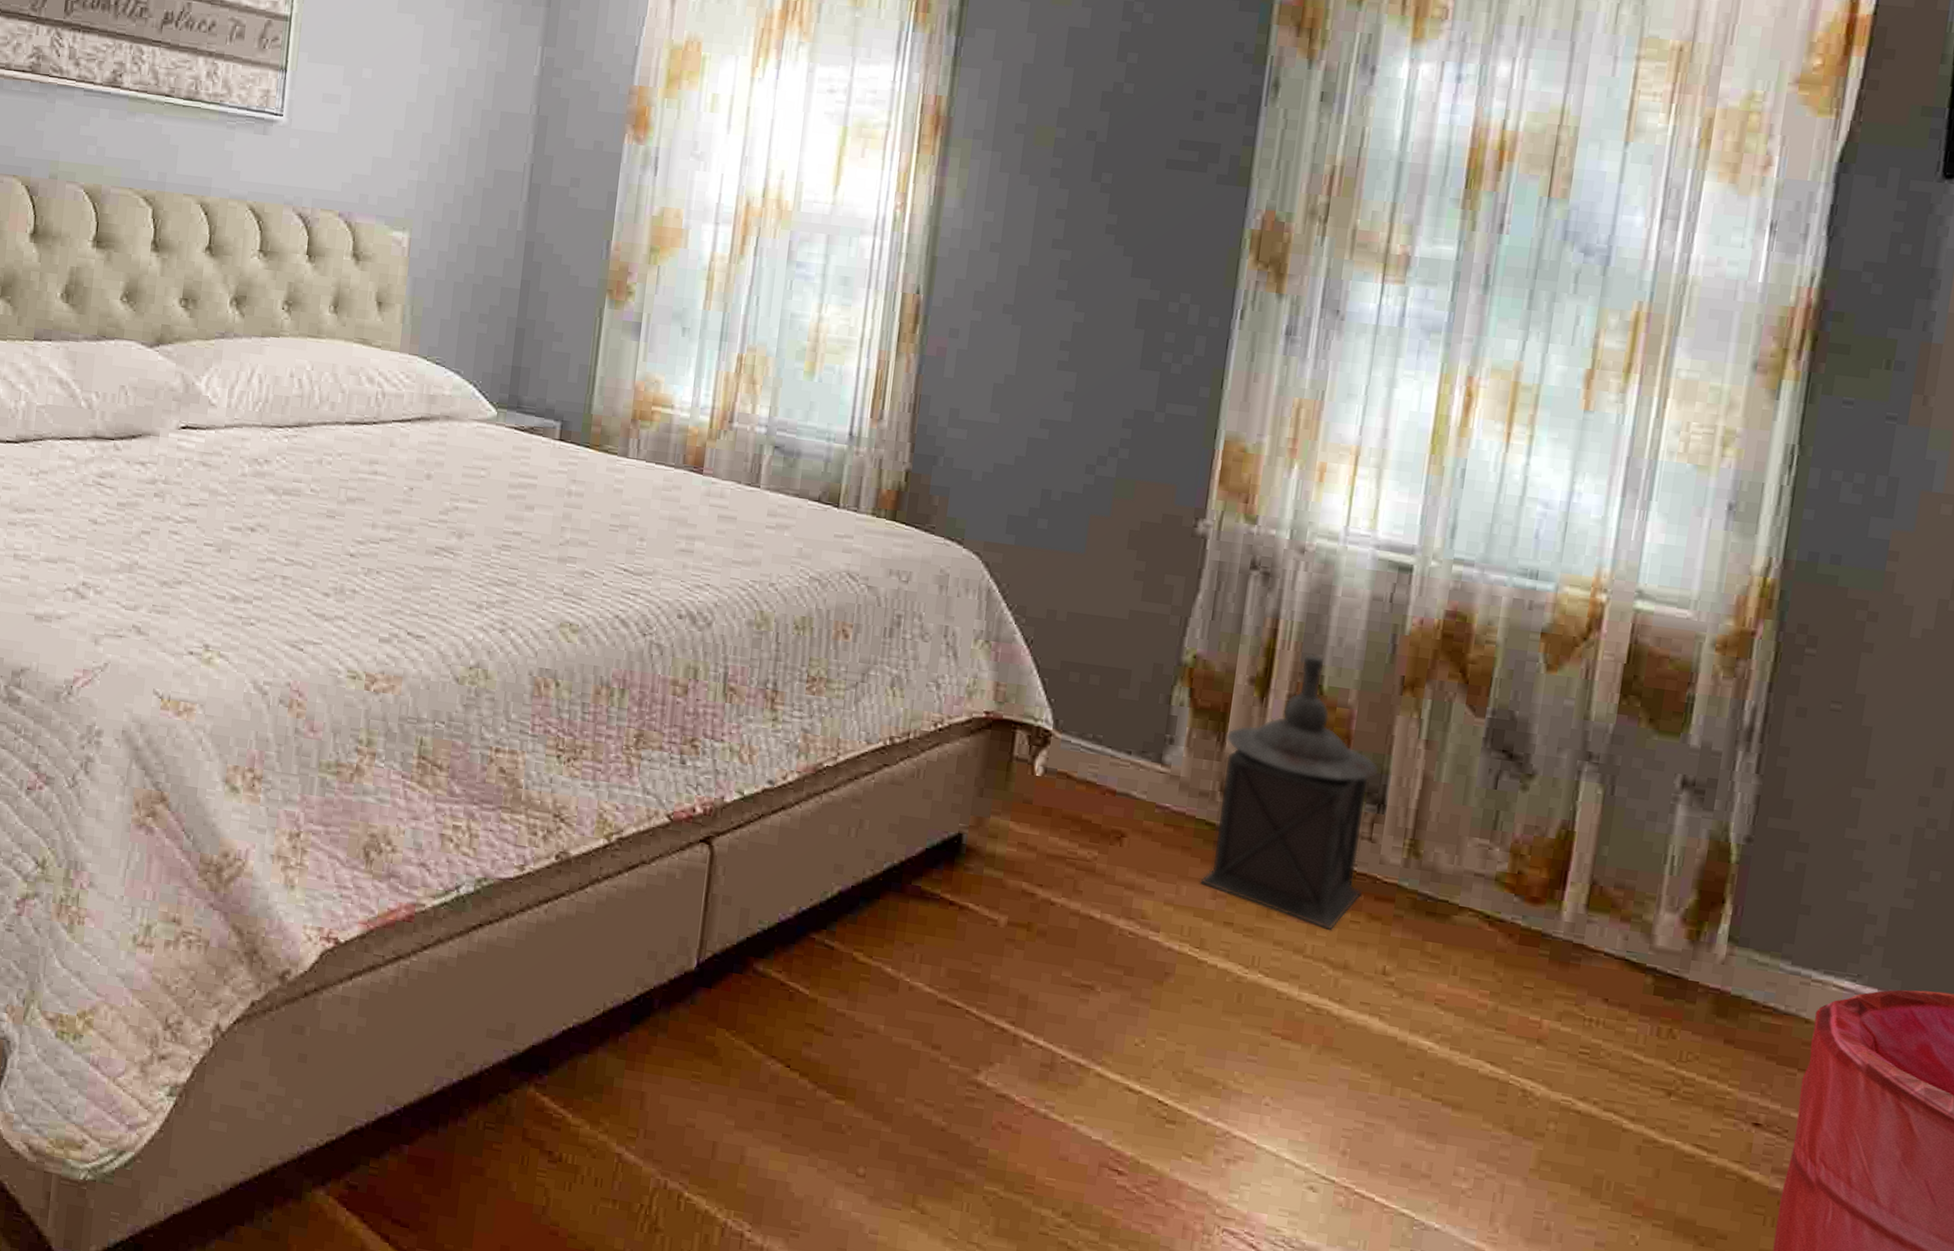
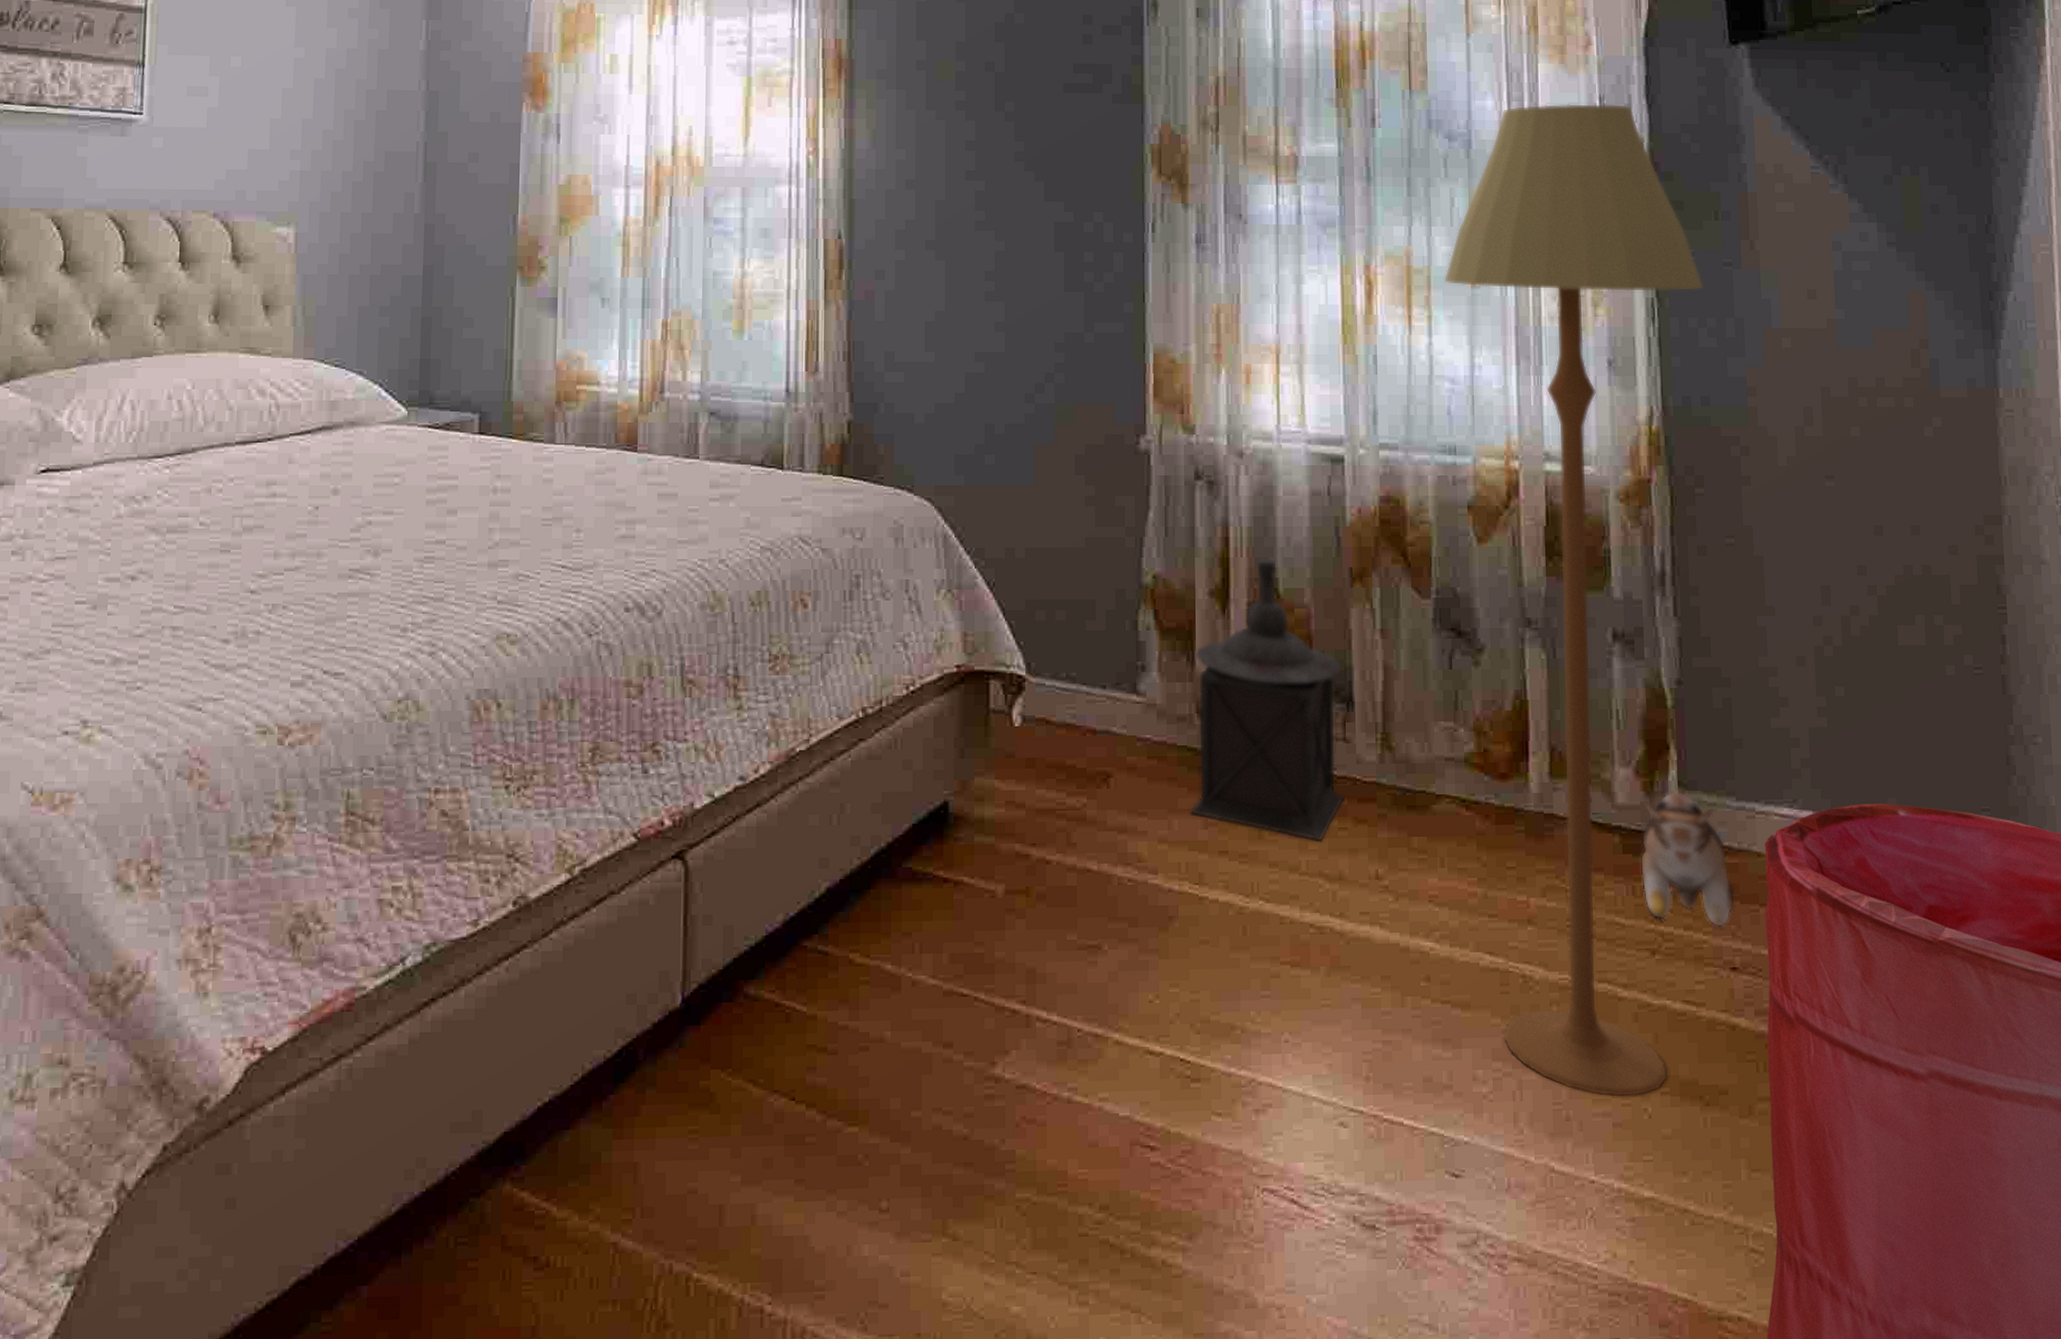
floor lamp: none [1492,225,1859,1224] -> present [1443,103,1704,1098]
plush toy: none [1669,944,1772,1083] -> present [1641,791,1735,927]

